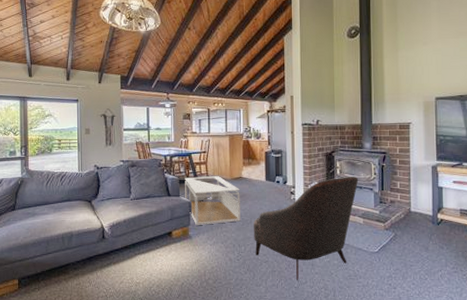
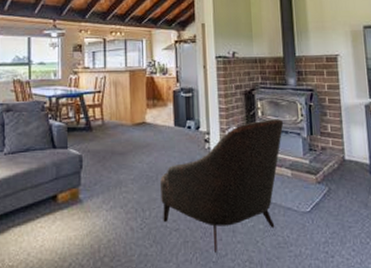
coffee table: present [185,176,241,225] -> none [74,122,144,185]

